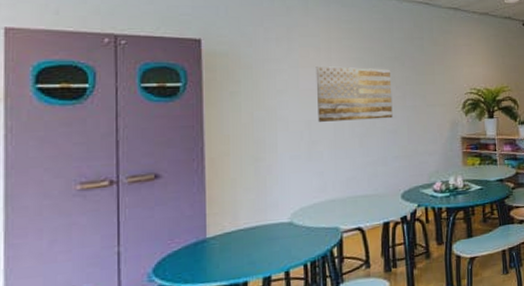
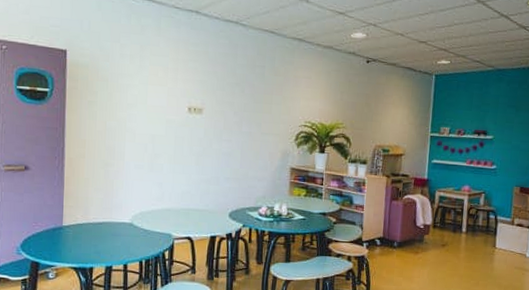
wall art: present [315,65,393,122] -> none [161,84,231,142]

